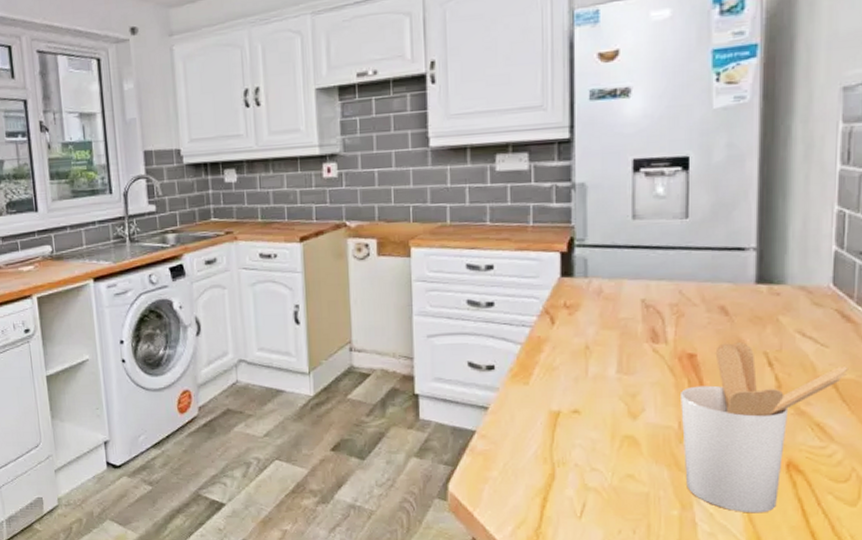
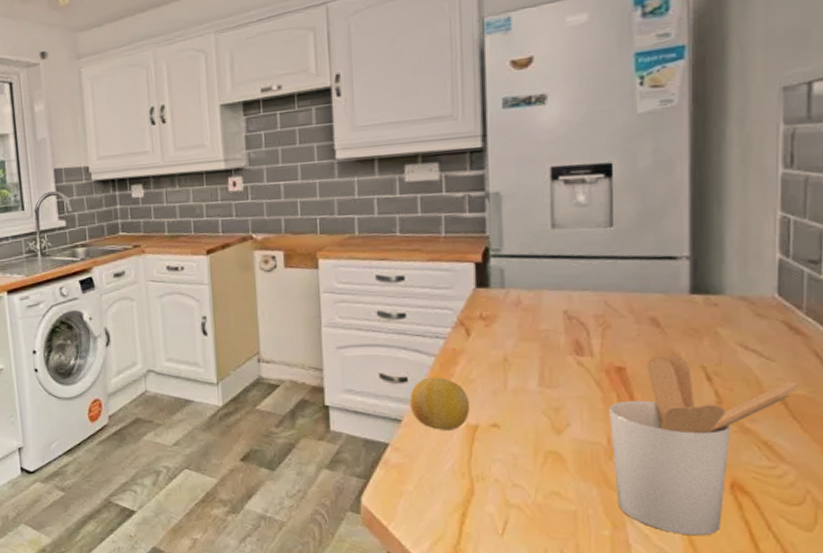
fruit: none [496,364,552,417] -> present [410,377,469,430]

